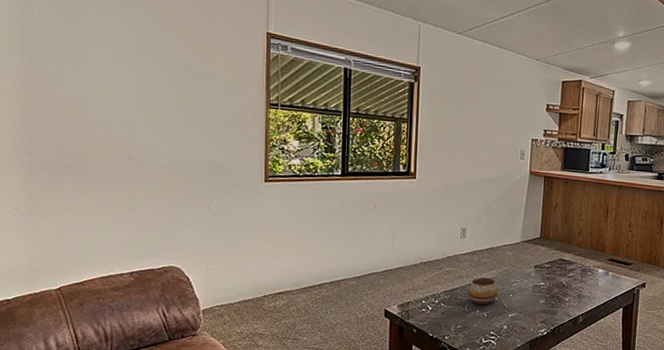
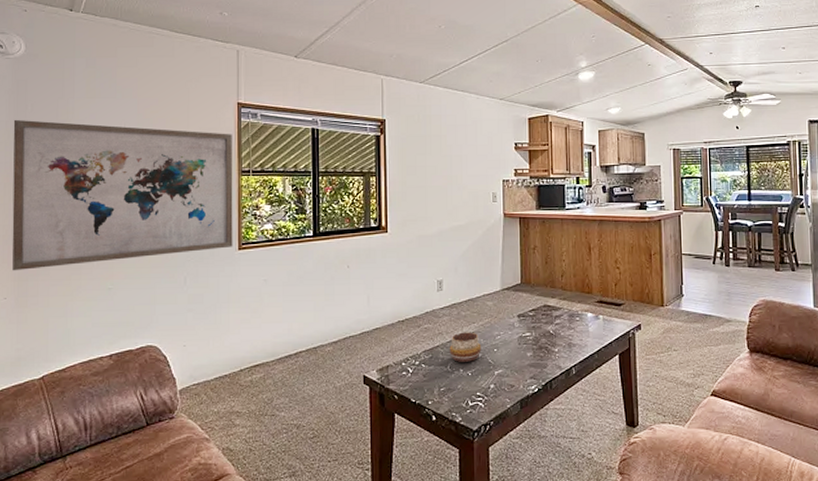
wall art: none [18,22,261,182] -> present [12,119,233,271]

